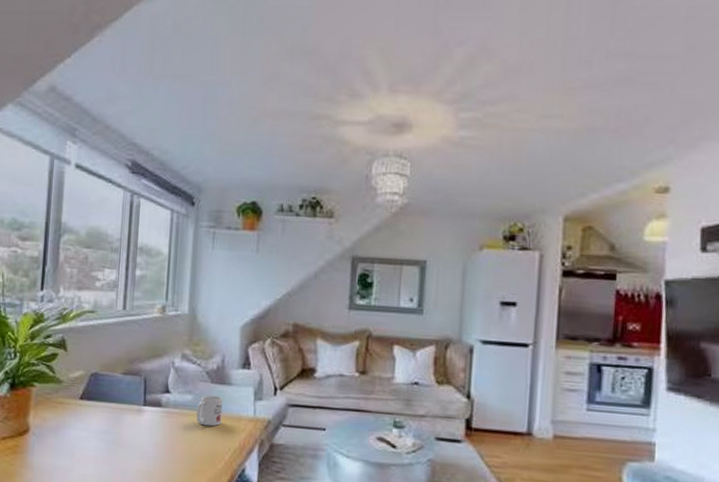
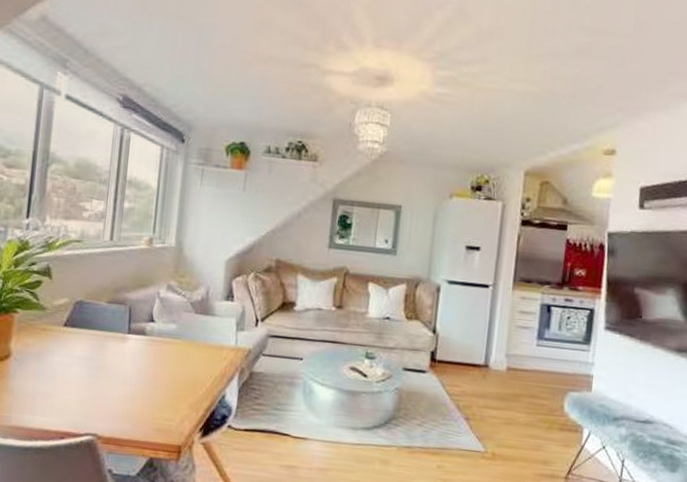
mug: present [196,395,223,427] -> none [179,325,206,355]

